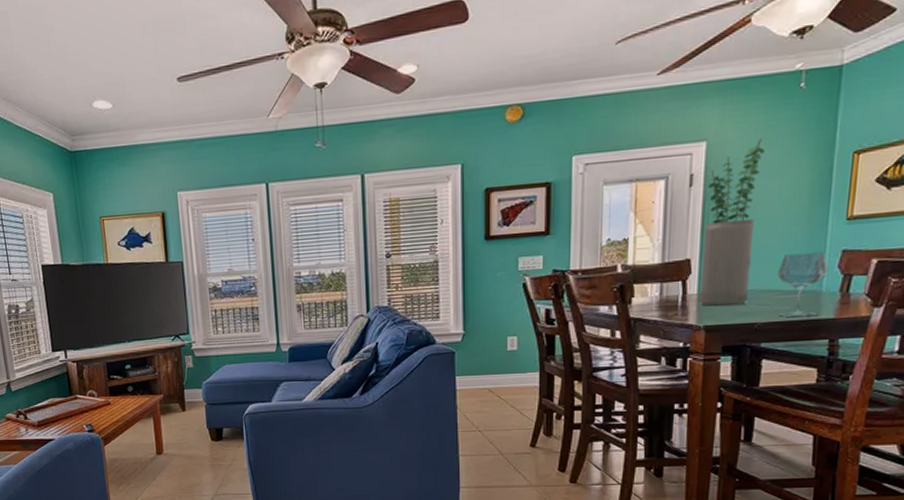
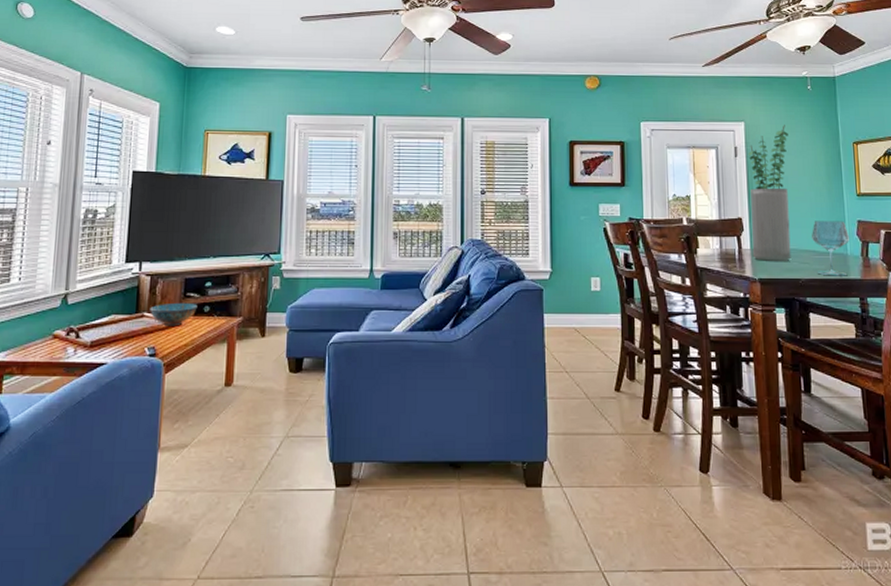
decorative bowl: none [81,384,122,406] -> present [150,302,198,326]

